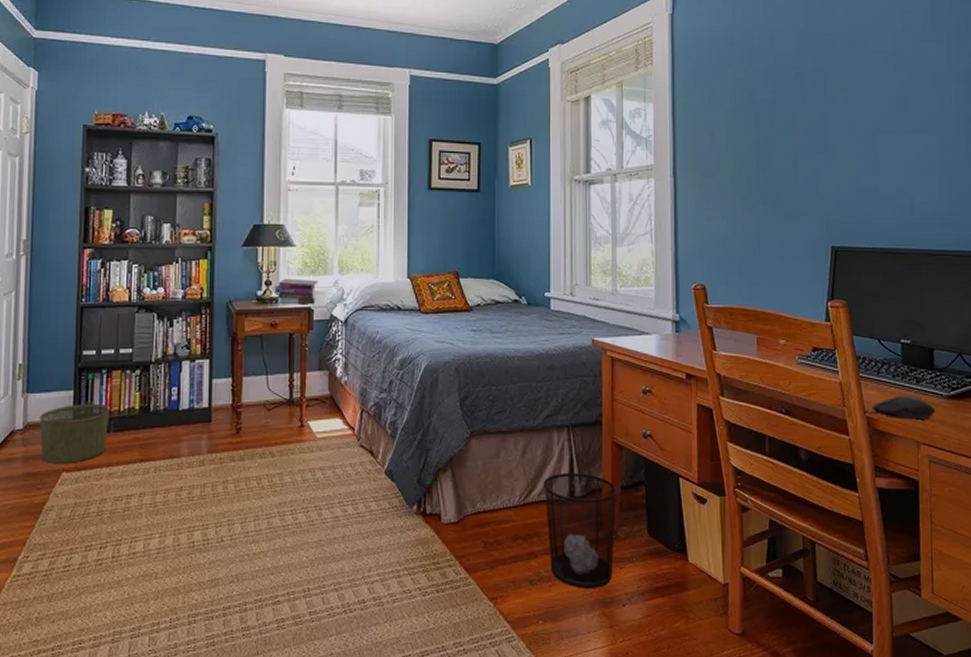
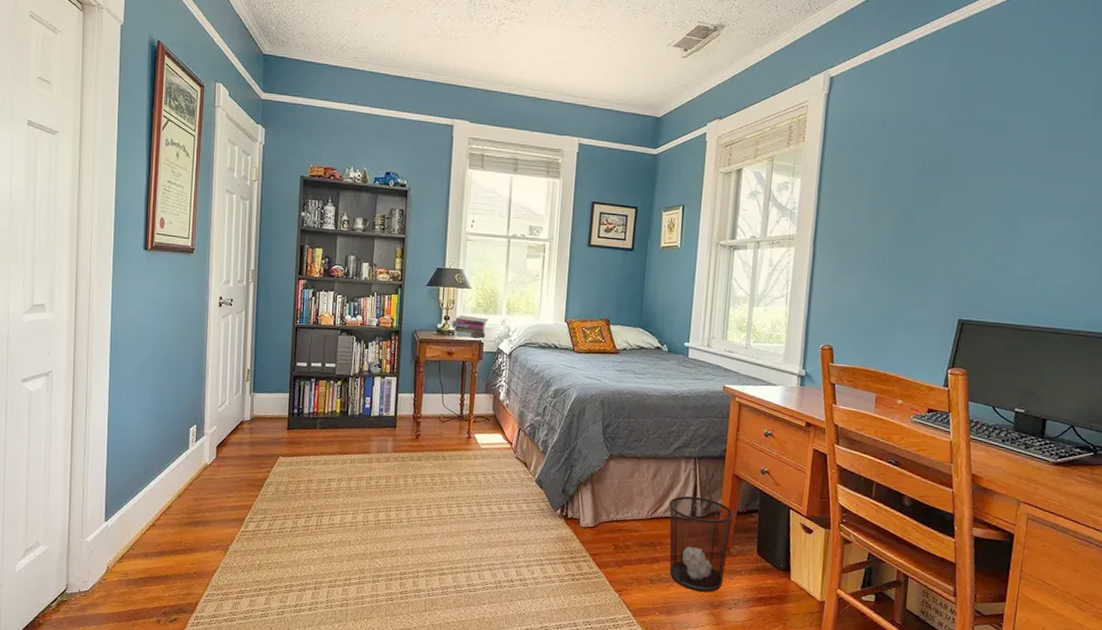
basket: present [39,402,110,465] -> none [262,403,317,451]
computer mouse: present [863,397,936,420] -> none [969,459,1041,482]

